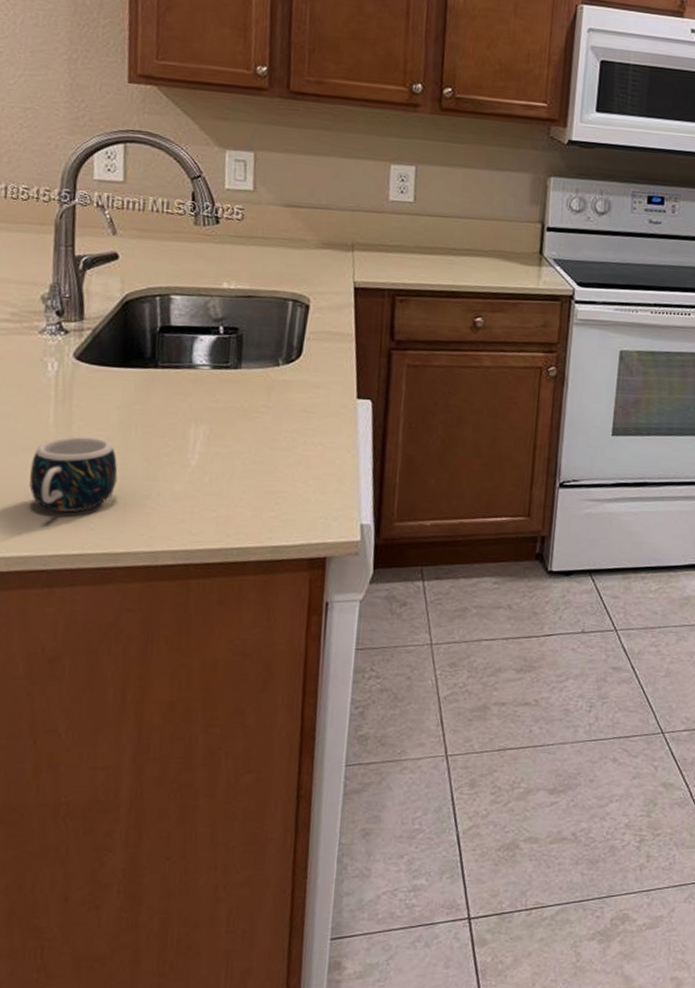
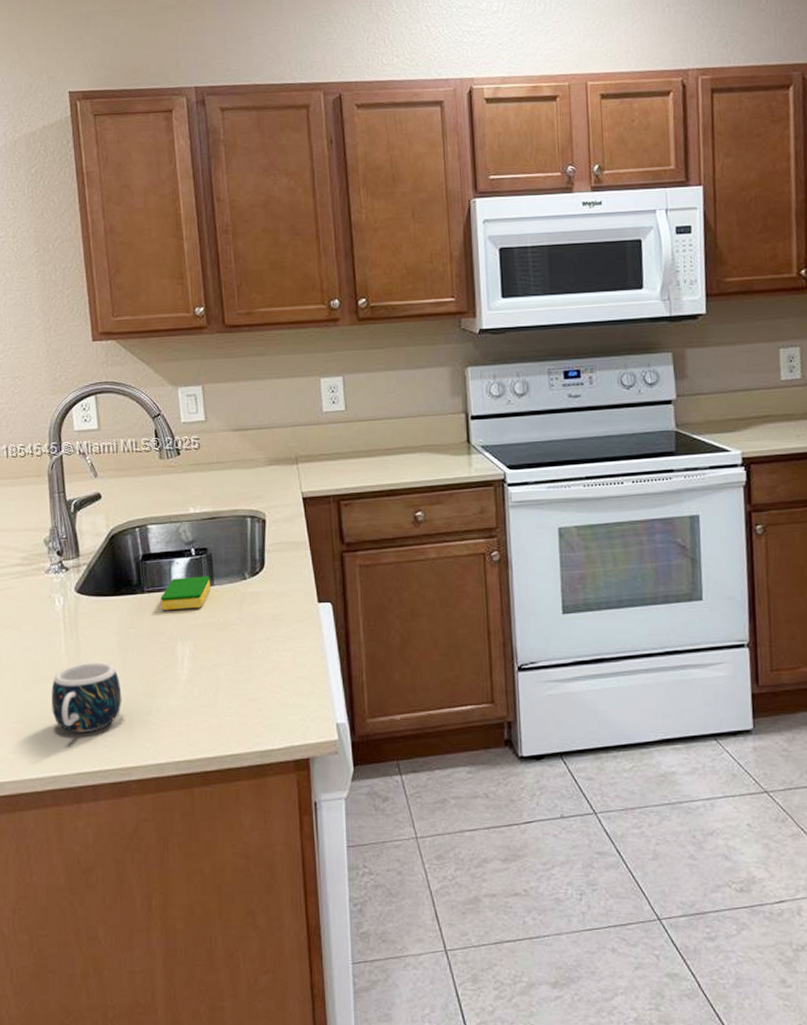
dish sponge: none [176,355,238,391] -> present [161,576,211,610]

